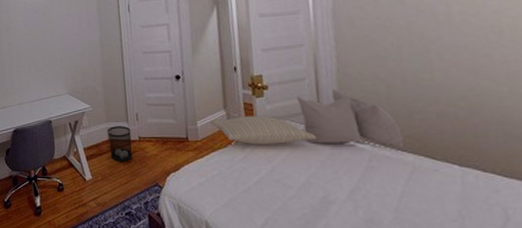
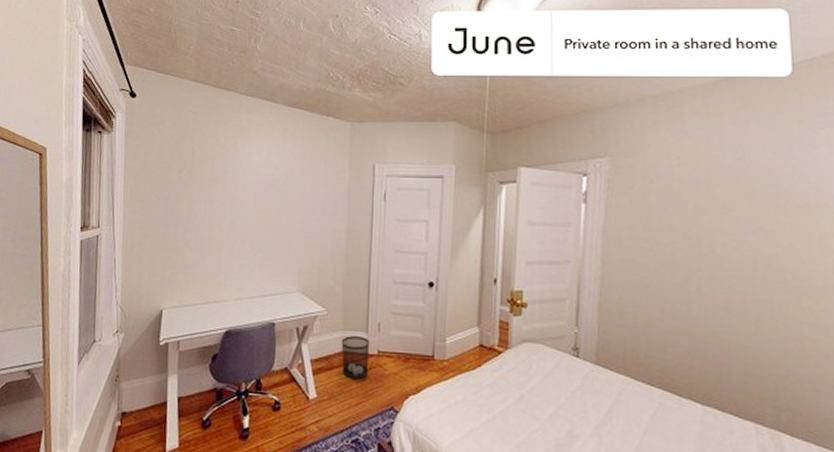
pillow: present [210,116,317,145] -> none [461,335,570,370]
cushion: present [296,89,405,149] -> none [555,314,654,383]

